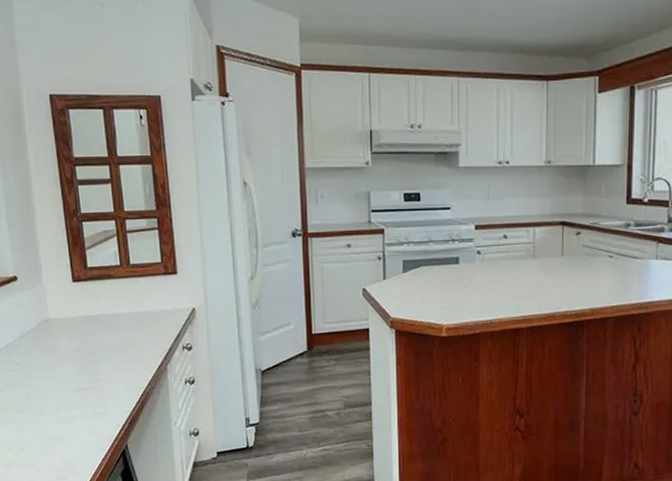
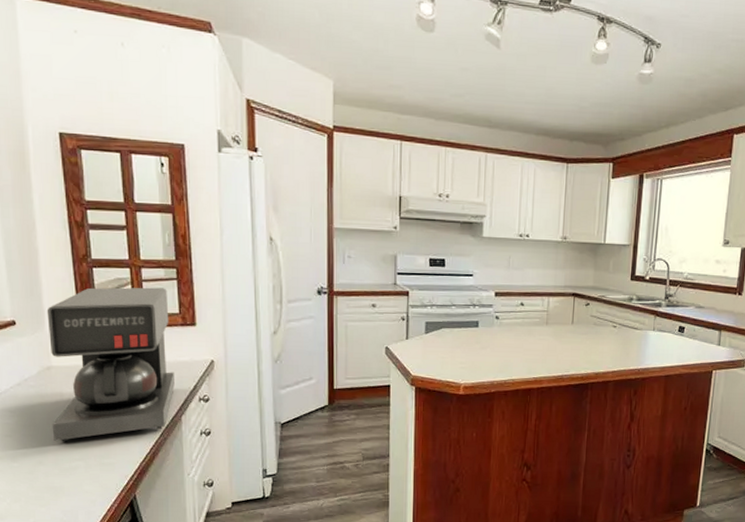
coffee maker: none [43,238,159,392] -> present [46,287,175,442]

